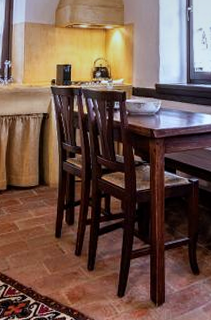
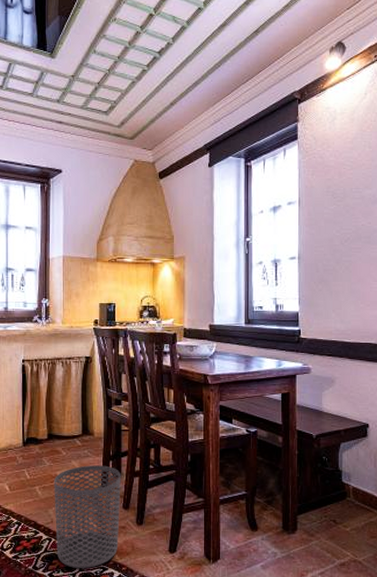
waste bin: none [11,214,74,315] -> present [54,465,121,569]

